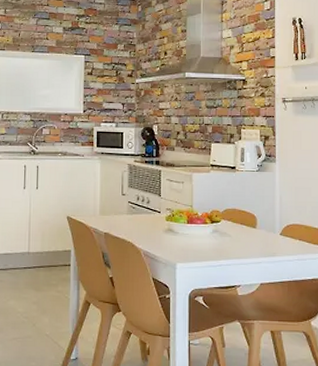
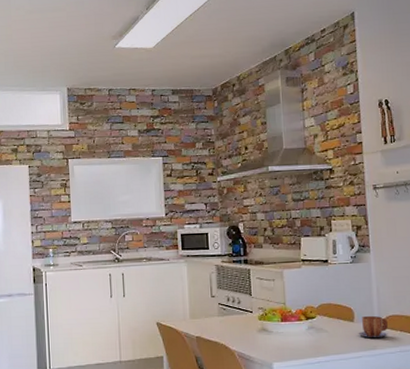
mug: none [259,223,288,245] -> present [358,315,388,338]

